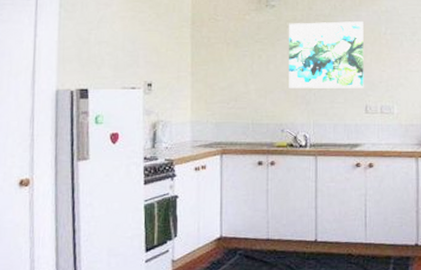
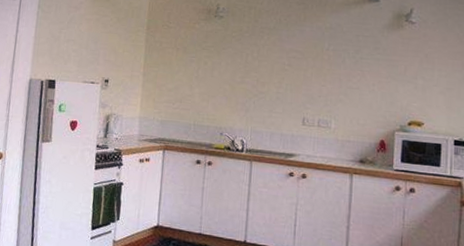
wall art: present [289,21,364,88] -> none [230,33,307,101]

